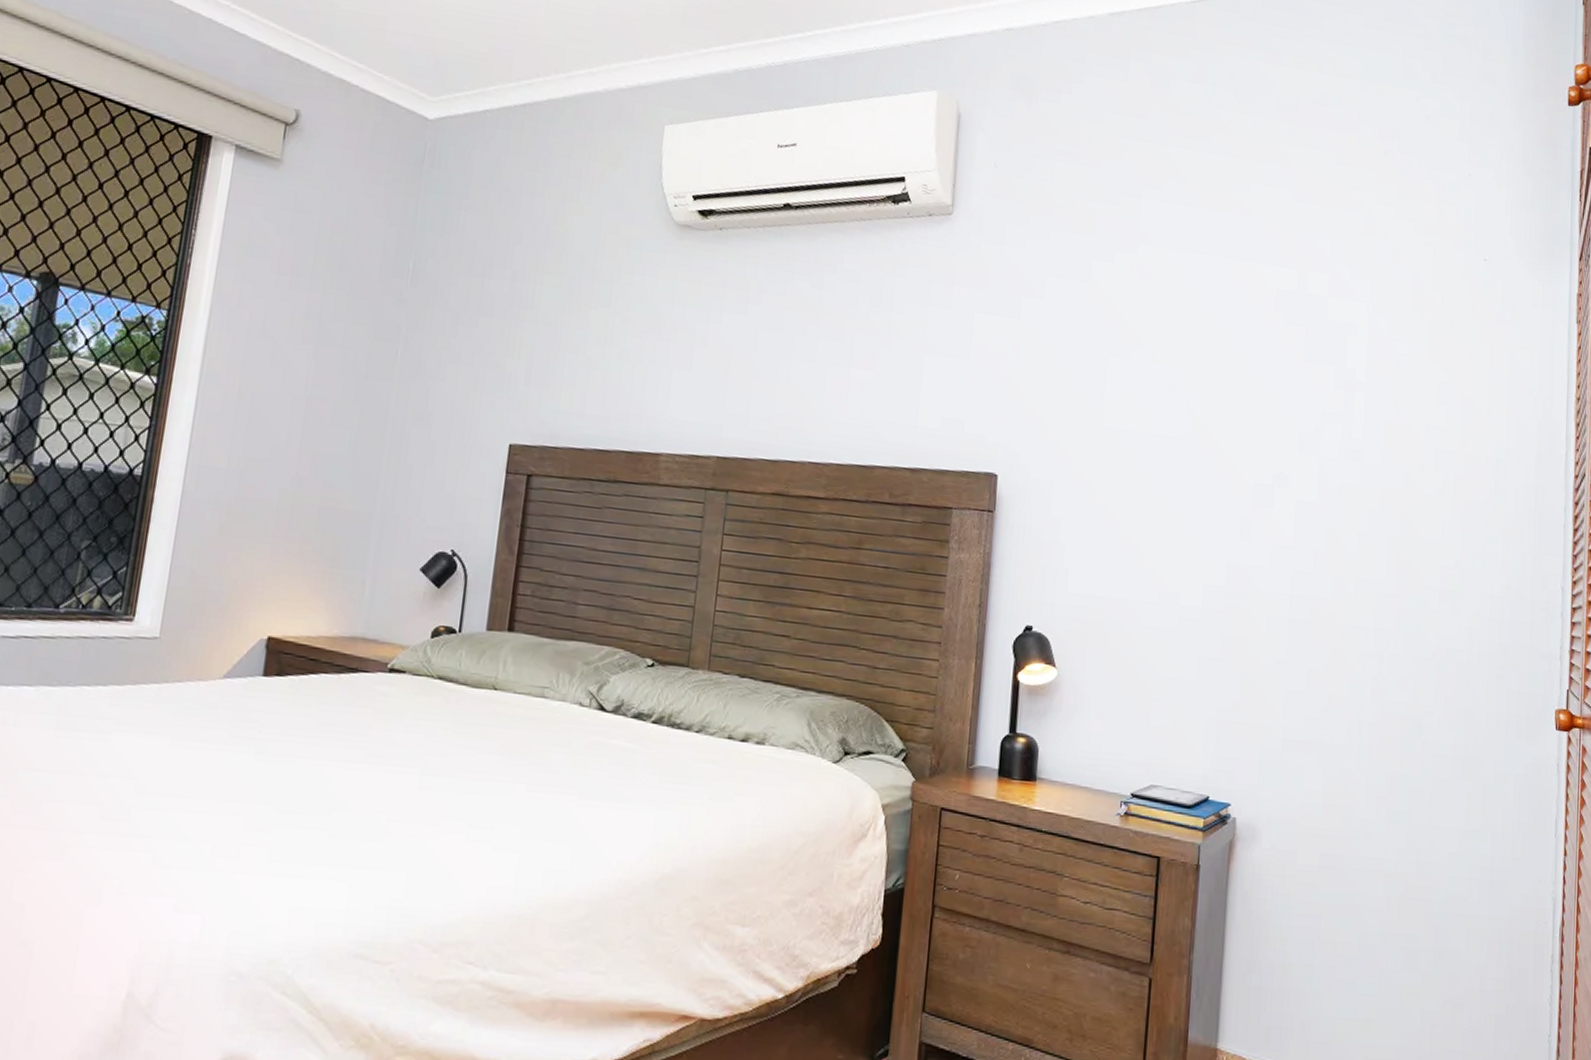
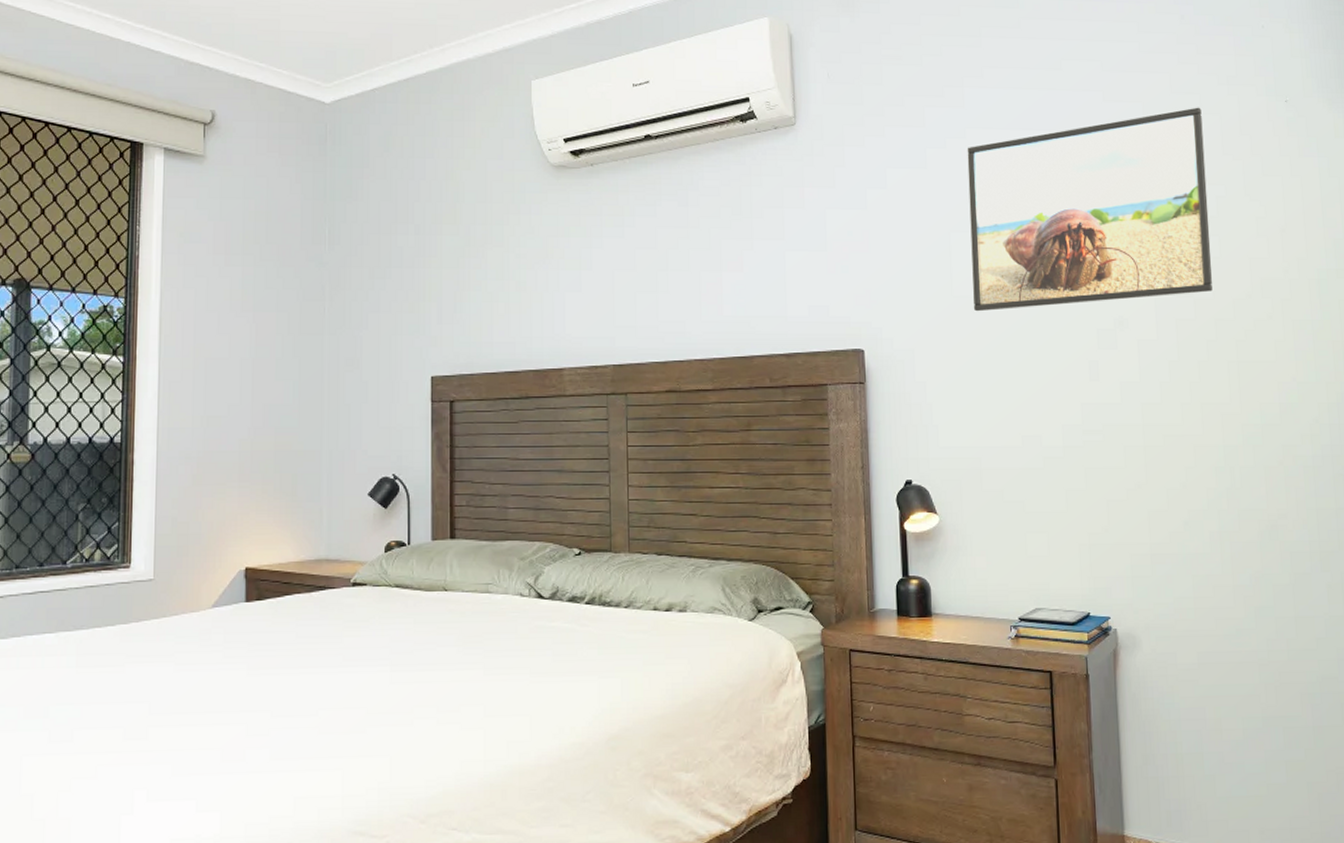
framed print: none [1123,253,1394,458] -> present [967,107,1213,312]

